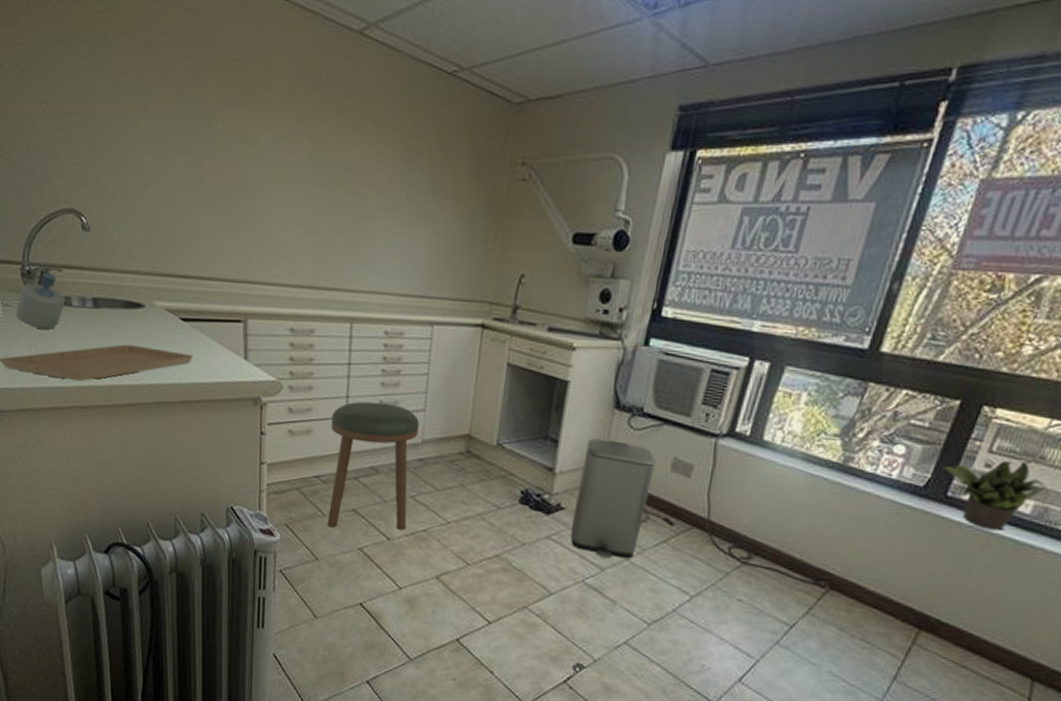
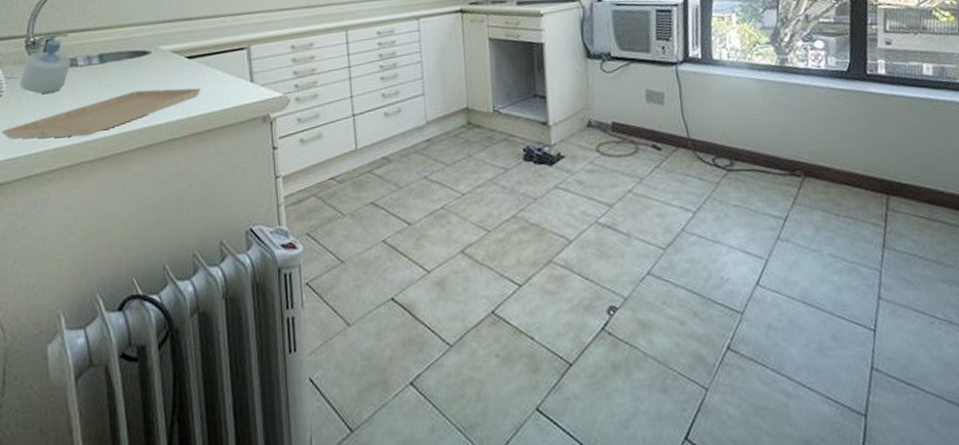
stool: present [327,401,420,531] -> none [338,94,424,226]
pedal bin: present [571,438,657,559] -> none [571,85,635,195]
potted plant: present [943,460,1047,532] -> none [856,33,937,96]

